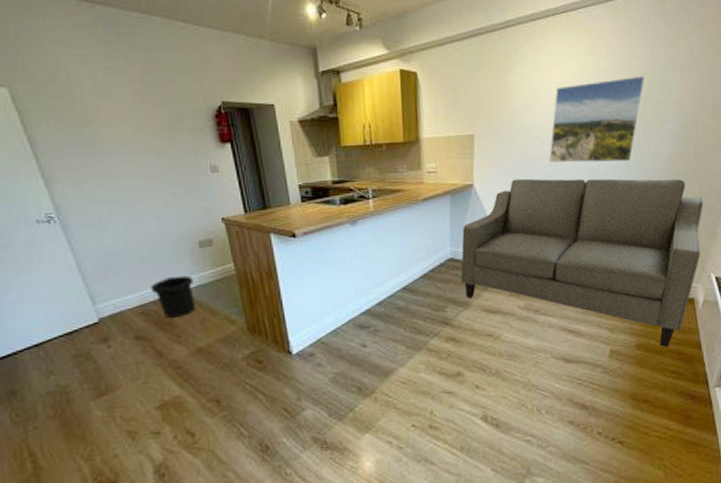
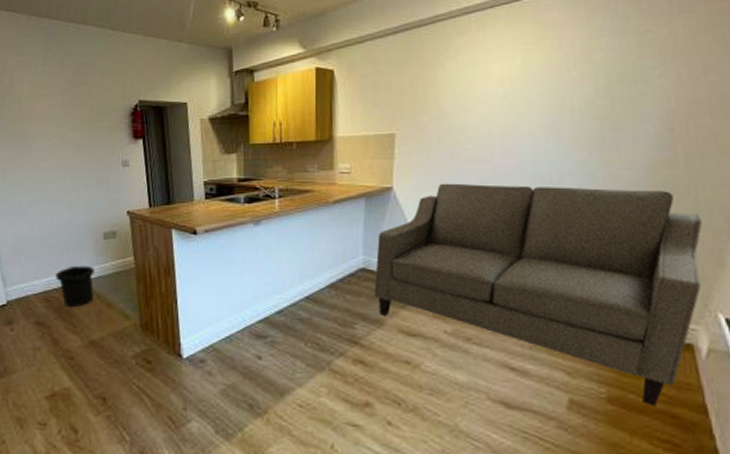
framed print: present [549,75,645,163] -> none [486,68,612,168]

